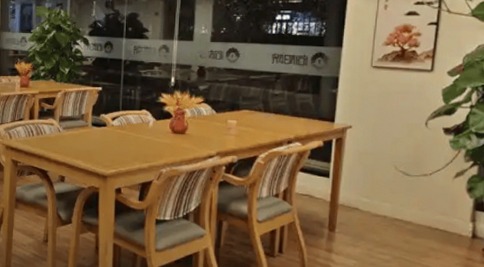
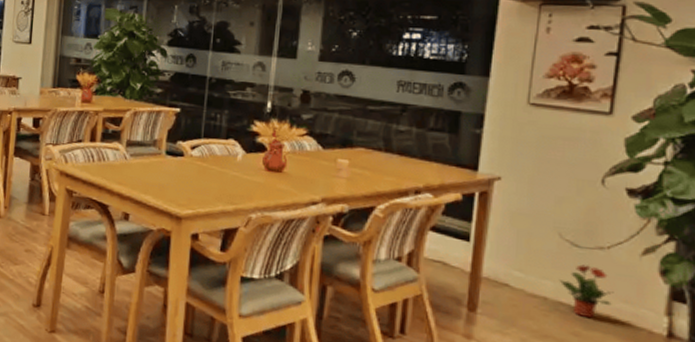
potted plant: none [395,189,434,229] -> present [559,264,614,319]

